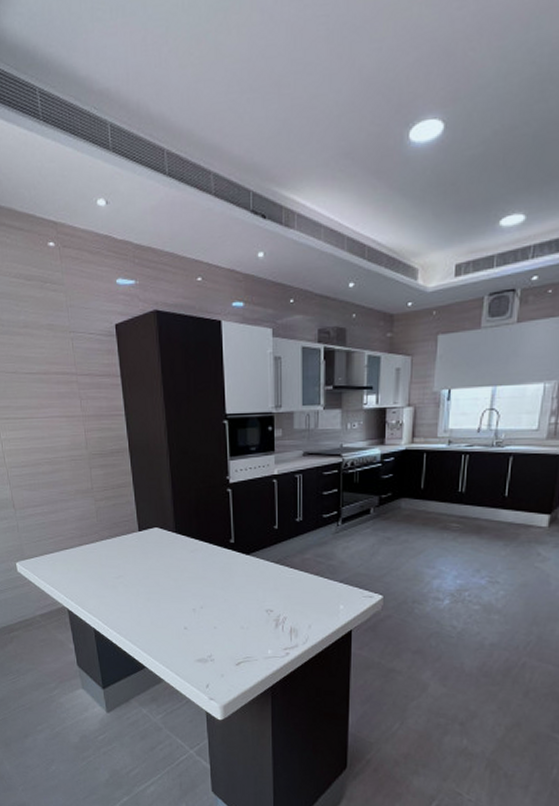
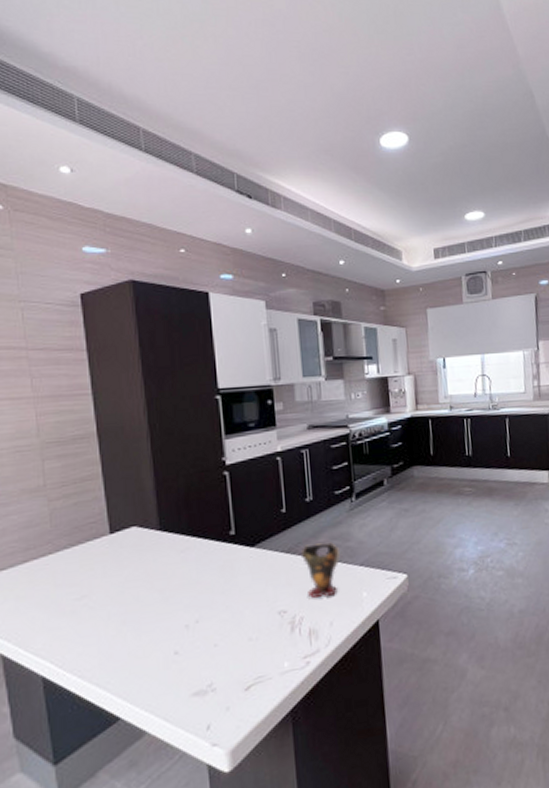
cup: none [289,559,322,605] -> present [301,542,340,598]

